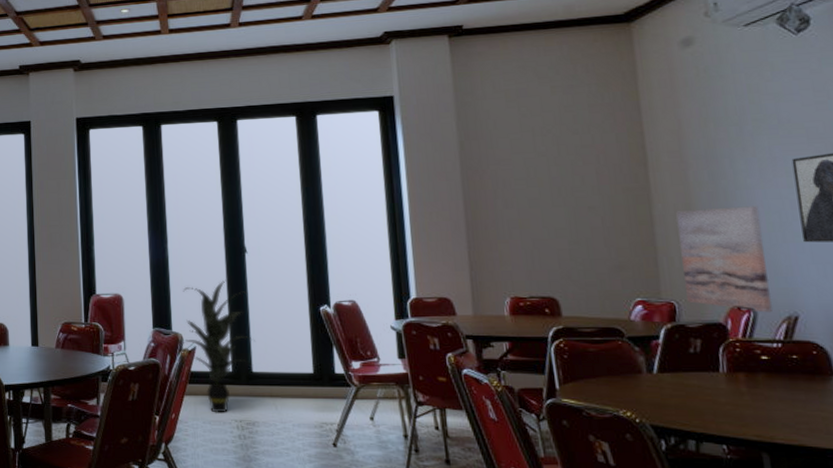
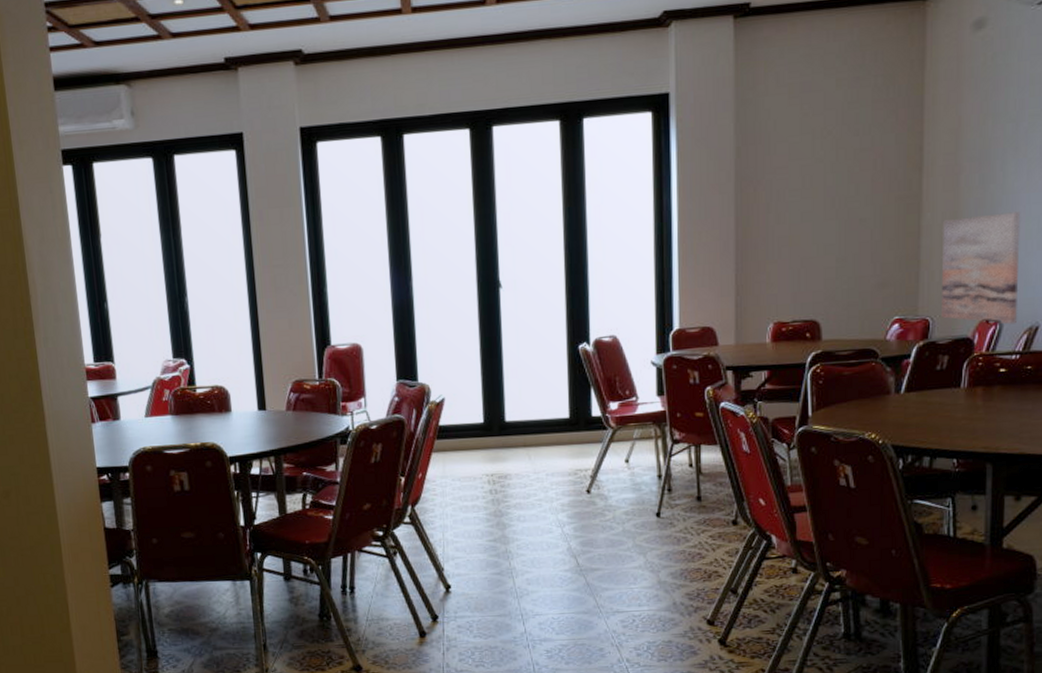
indoor plant: present [182,279,255,413] -> none [429,319,509,469]

